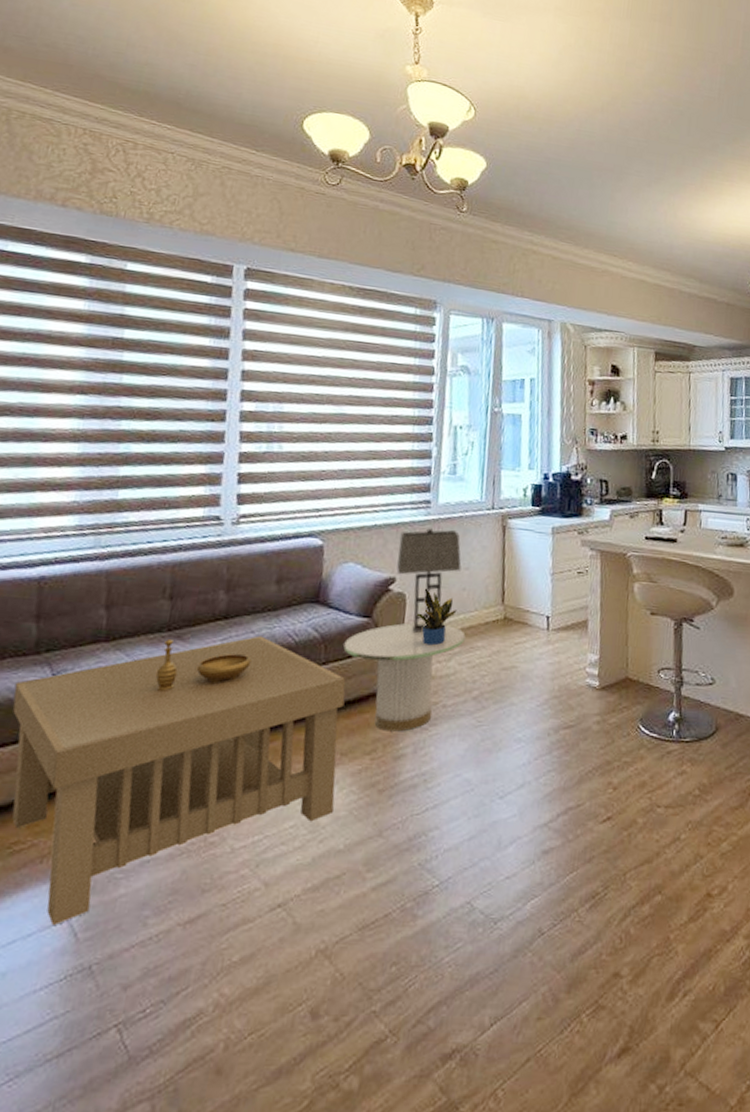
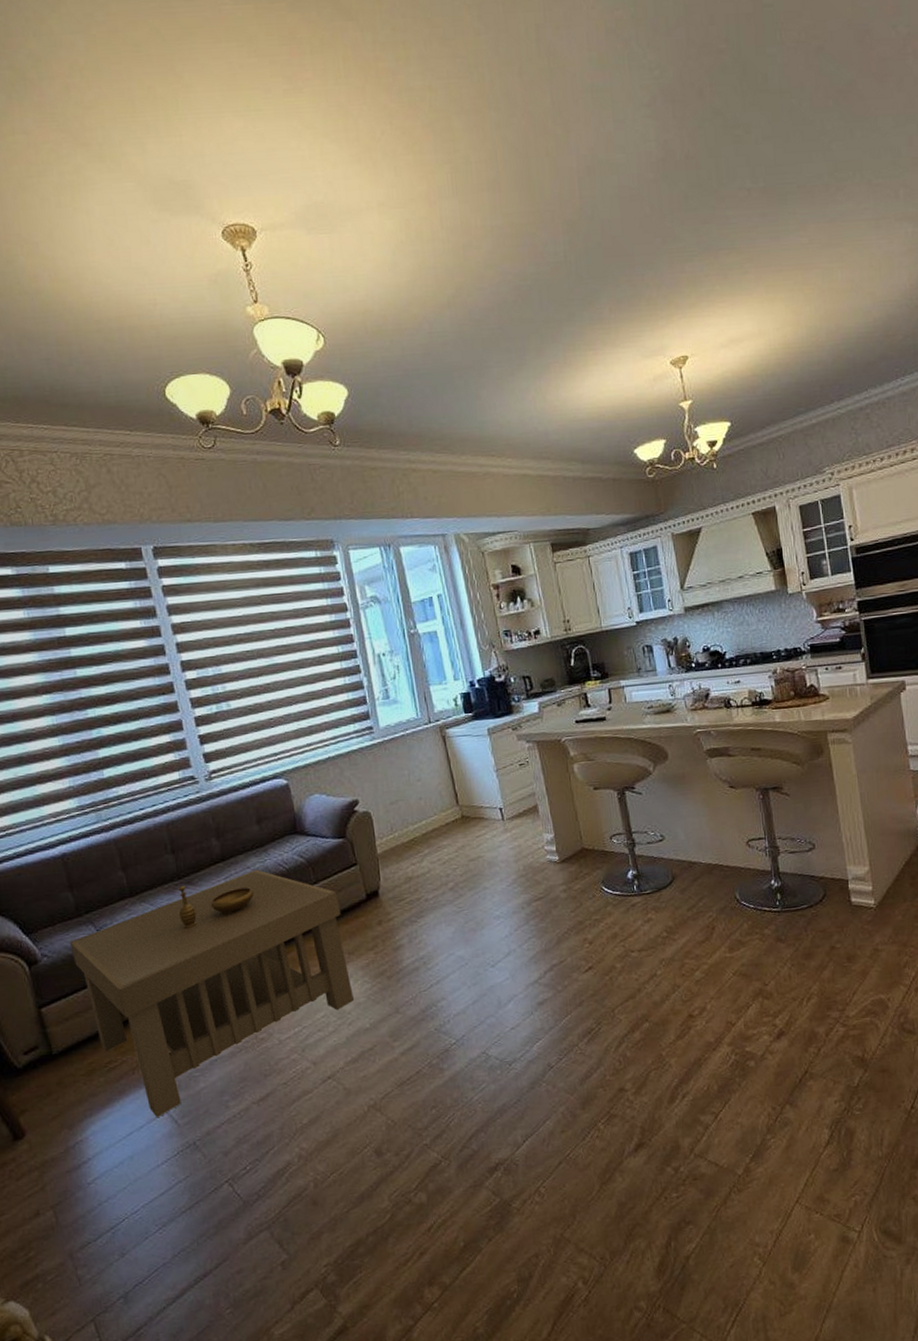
side table: present [343,623,466,732] -> none [328,832,432,929]
table lamp: present [397,528,462,634] -> none [353,748,414,844]
potted plant: present [416,589,457,646] -> none [383,805,419,852]

